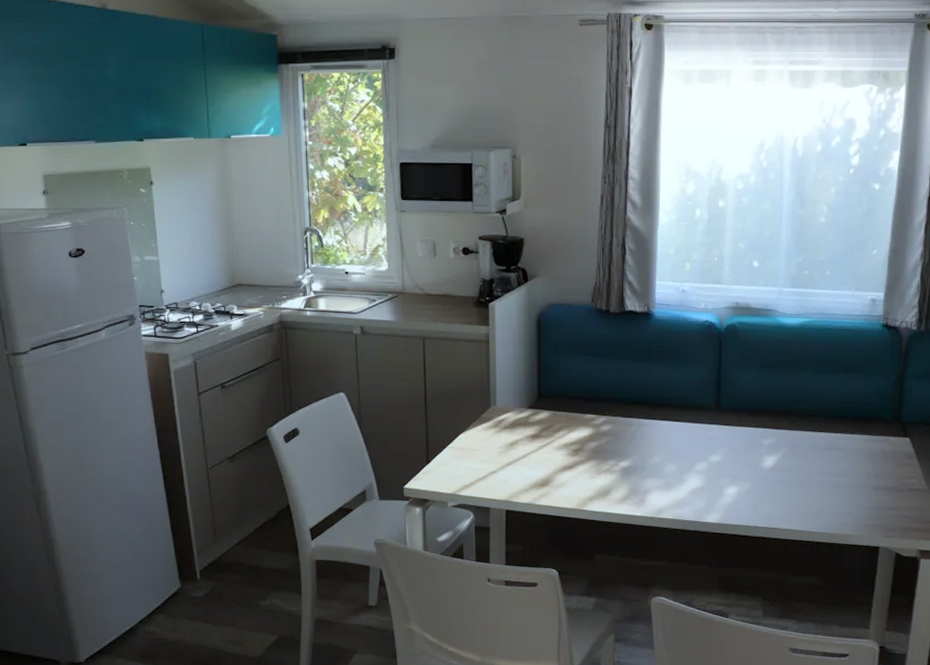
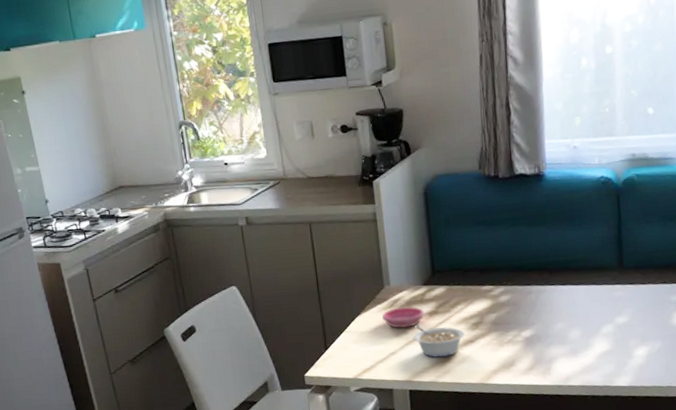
saucer: none [486,427,528,448] -> present [382,306,425,329]
legume: none [514,446,564,481] -> present [413,324,465,358]

